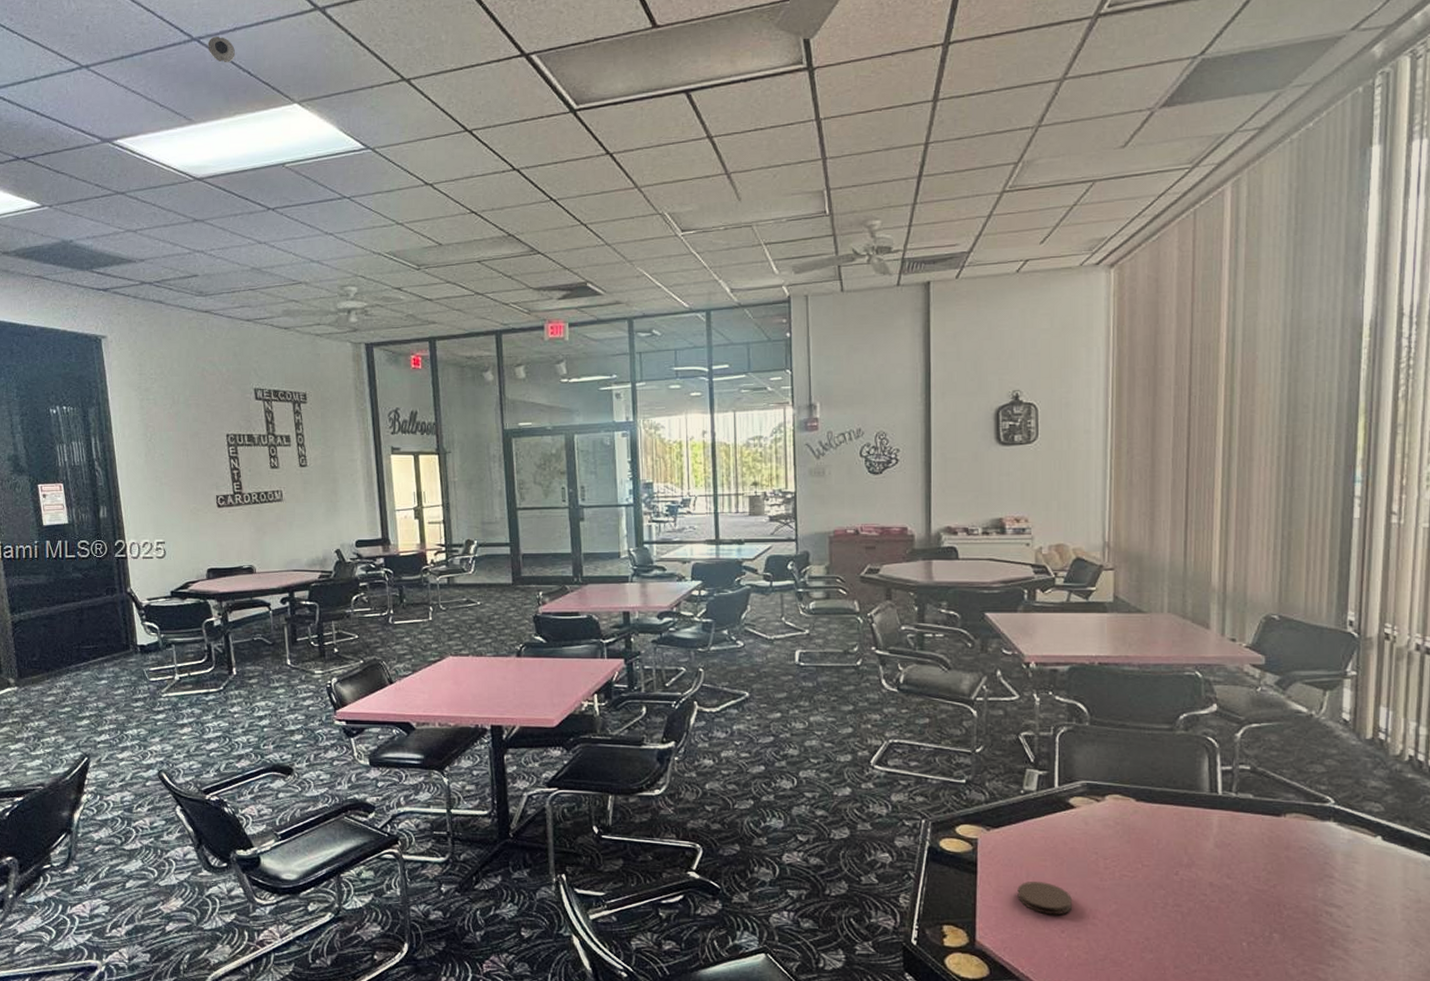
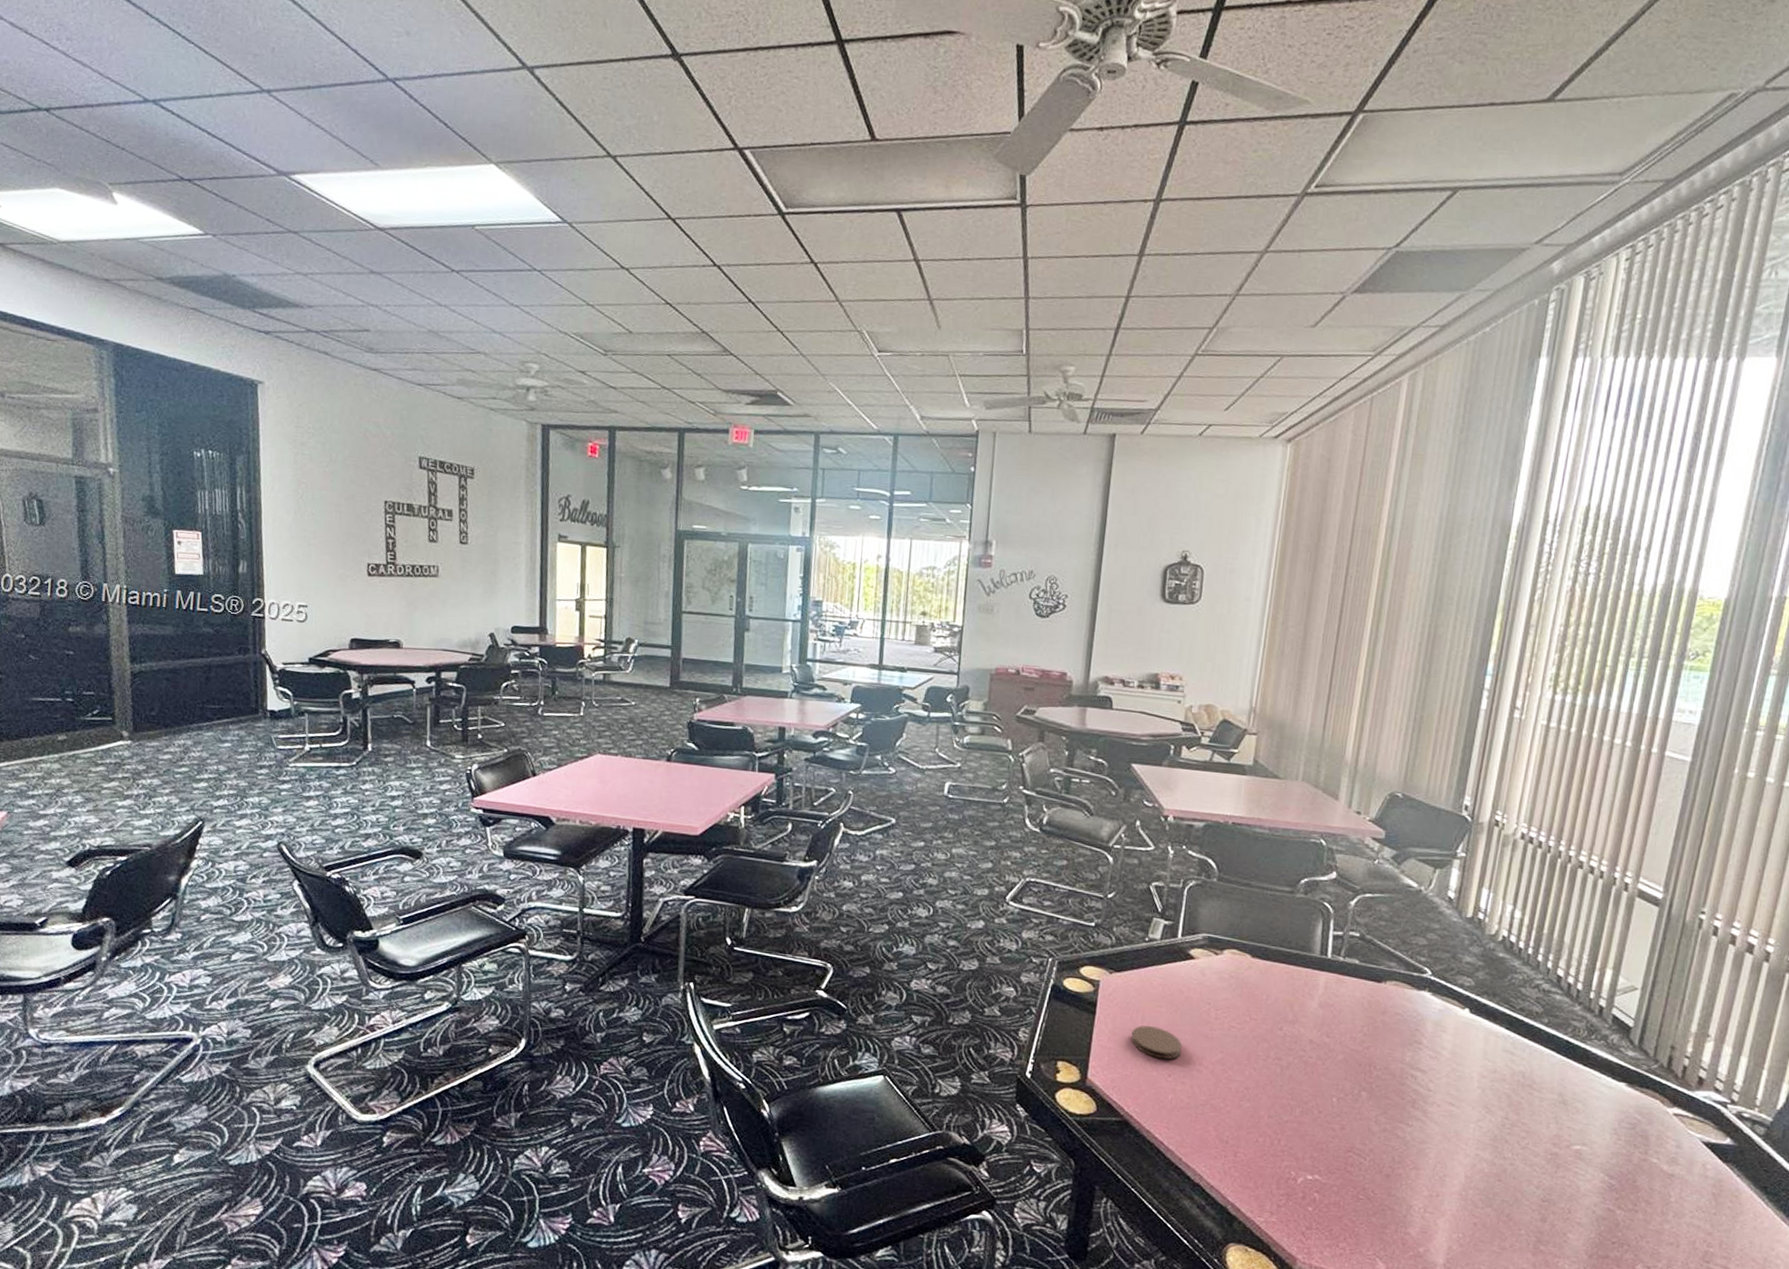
smoke detector: present [208,36,235,63] -> none [403,80,433,111]

